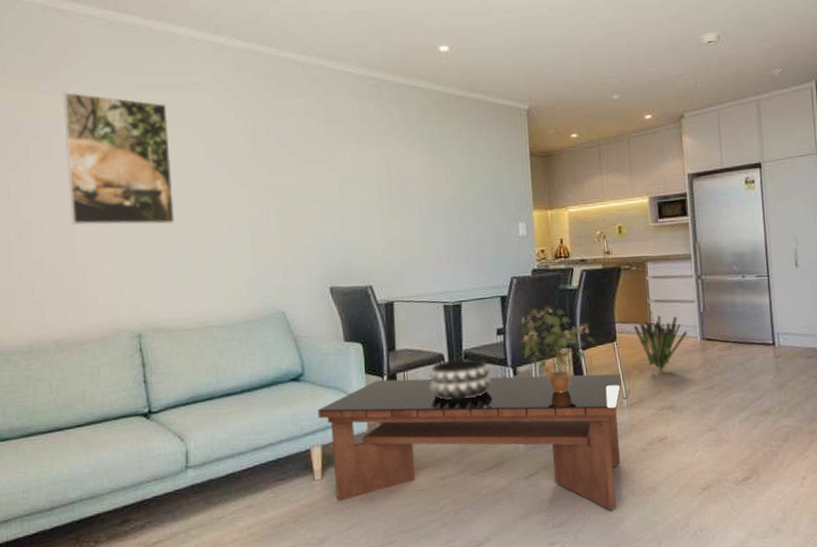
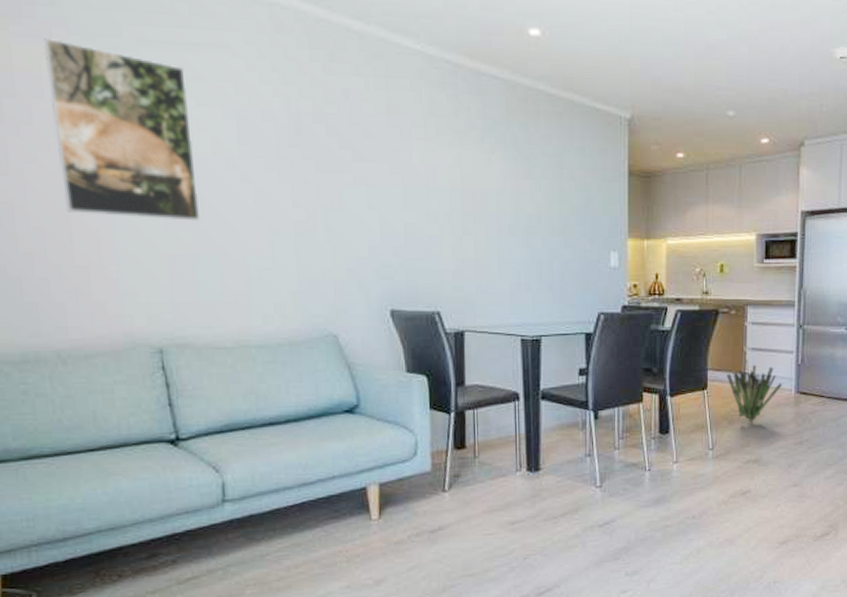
coffee table: present [318,373,622,510] -> none [375,416,709,561]
decorative bowl: present [429,357,492,400] -> none [501,398,571,443]
potted plant: present [516,304,596,393] -> none [601,345,685,441]

